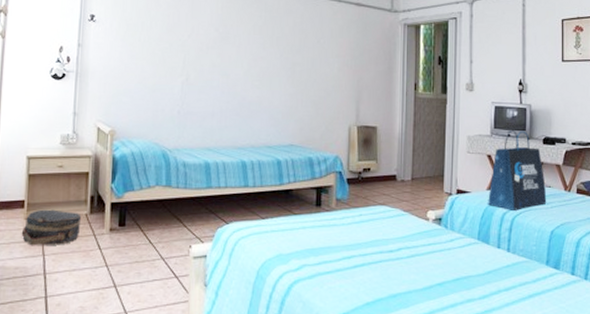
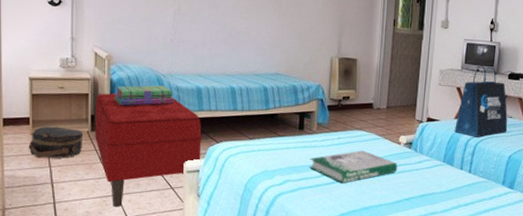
bench: none [94,171,210,301] -> present [95,93,202,208]
stack of books: none [116,161,181,185] -> present [114,85,174,106]
book: none [328,228,427,268] -> present [309,150,398,184]

